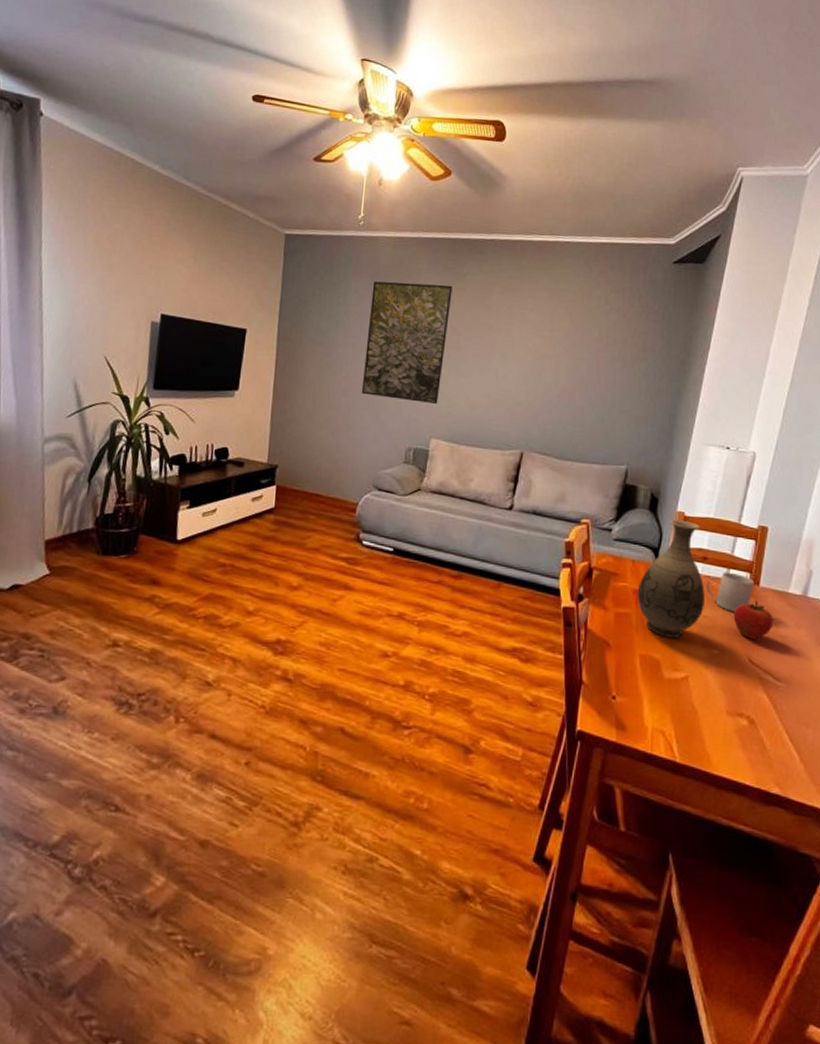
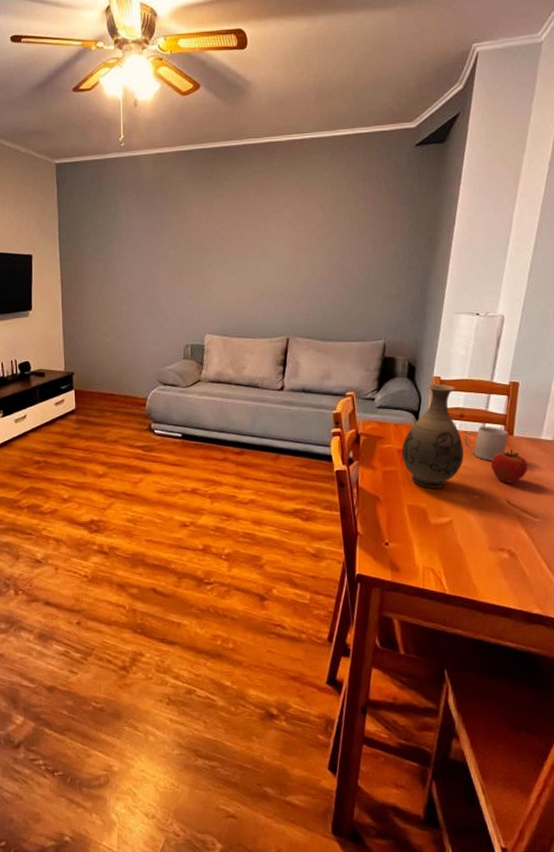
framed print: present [361,281,453,405] -> none [139,193,212,304]

